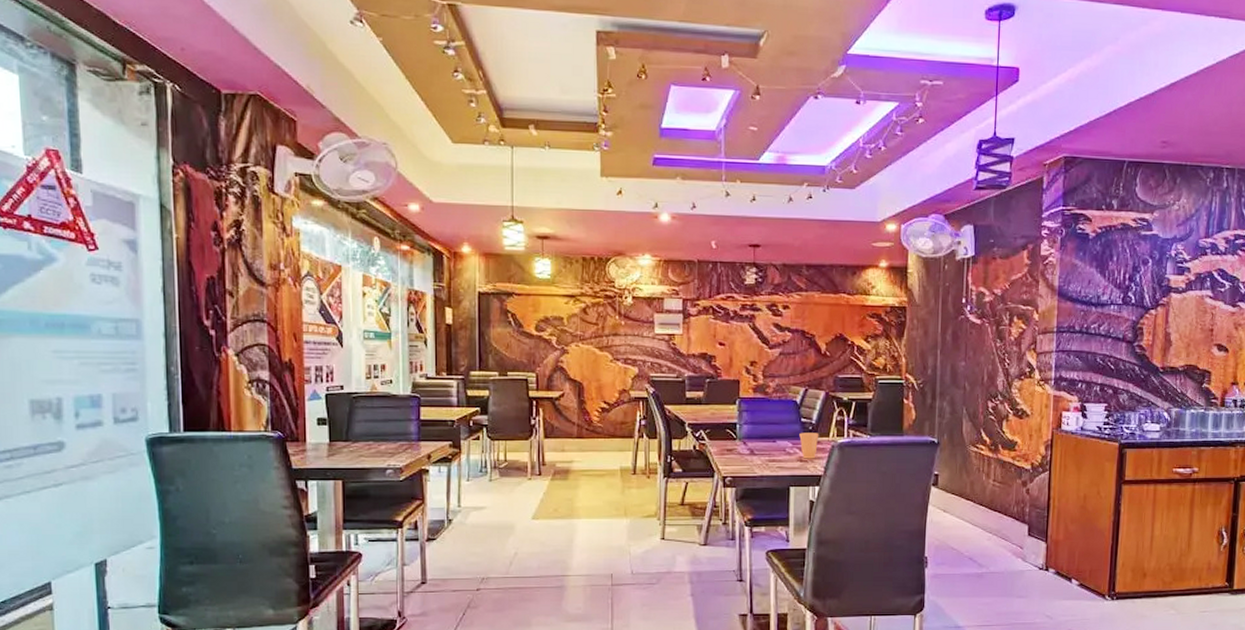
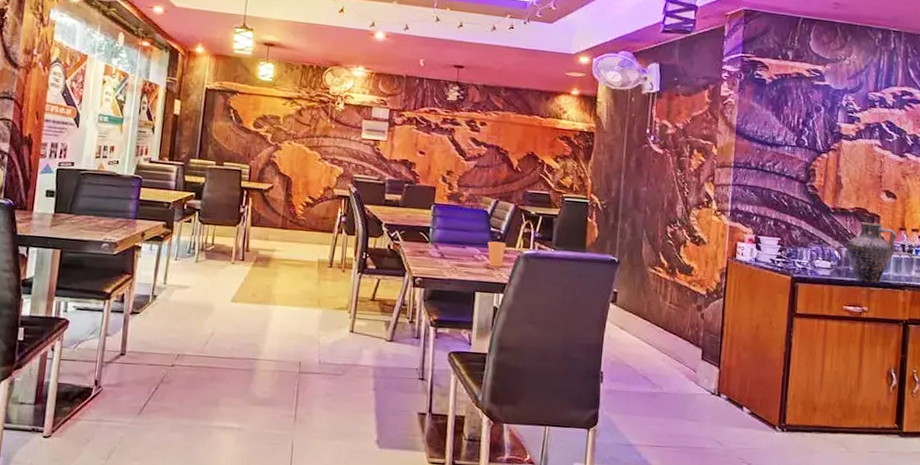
jug: none [1175,380,1229,442] -> present [845,222,897,283]

